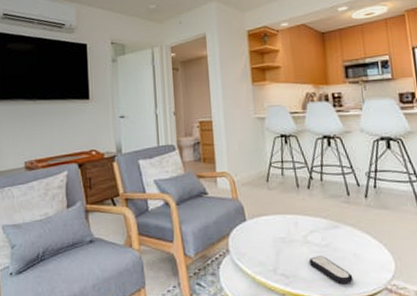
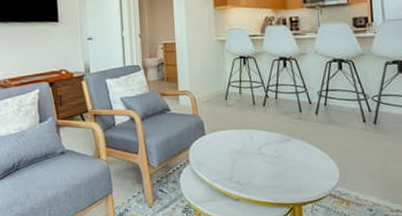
remote control: present [308,256,353,285] -> none [261,166,301,191]

